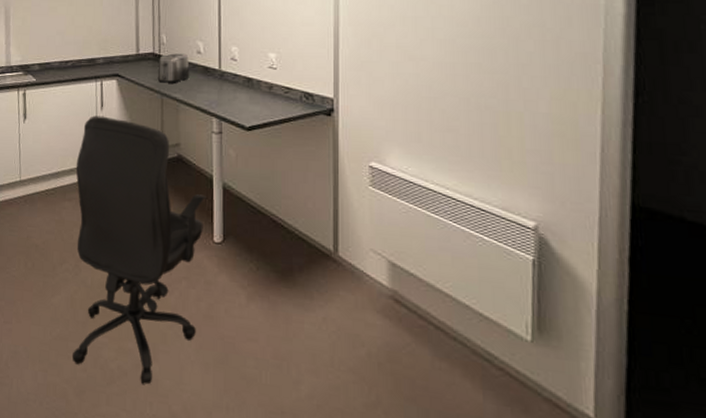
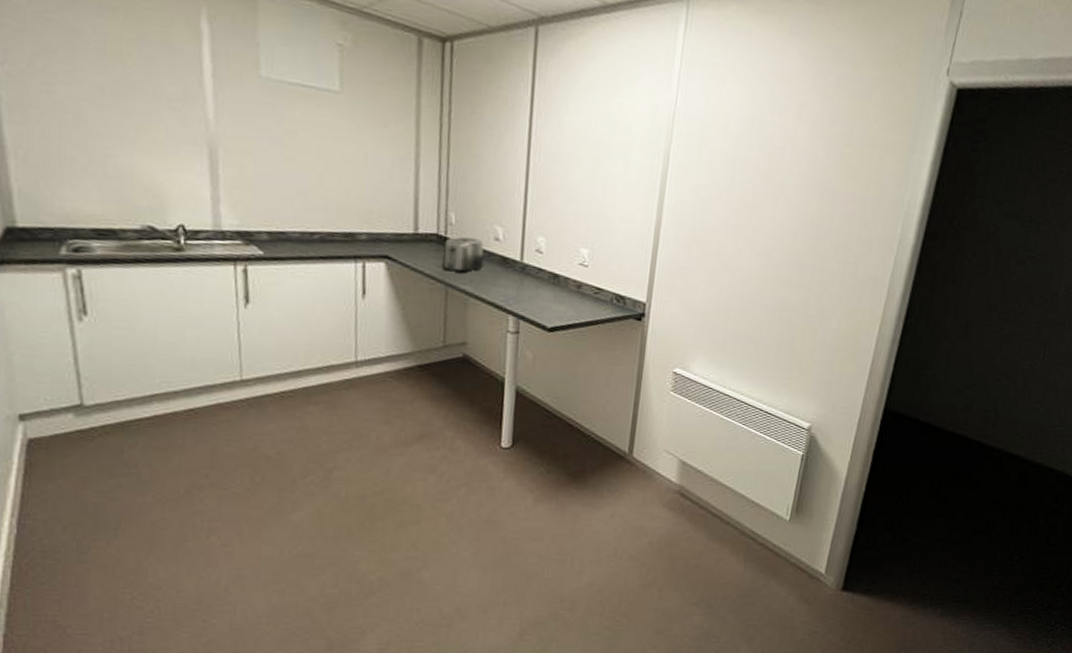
office chair: present [71,115,207,386] -> none [318,304,496,593]

